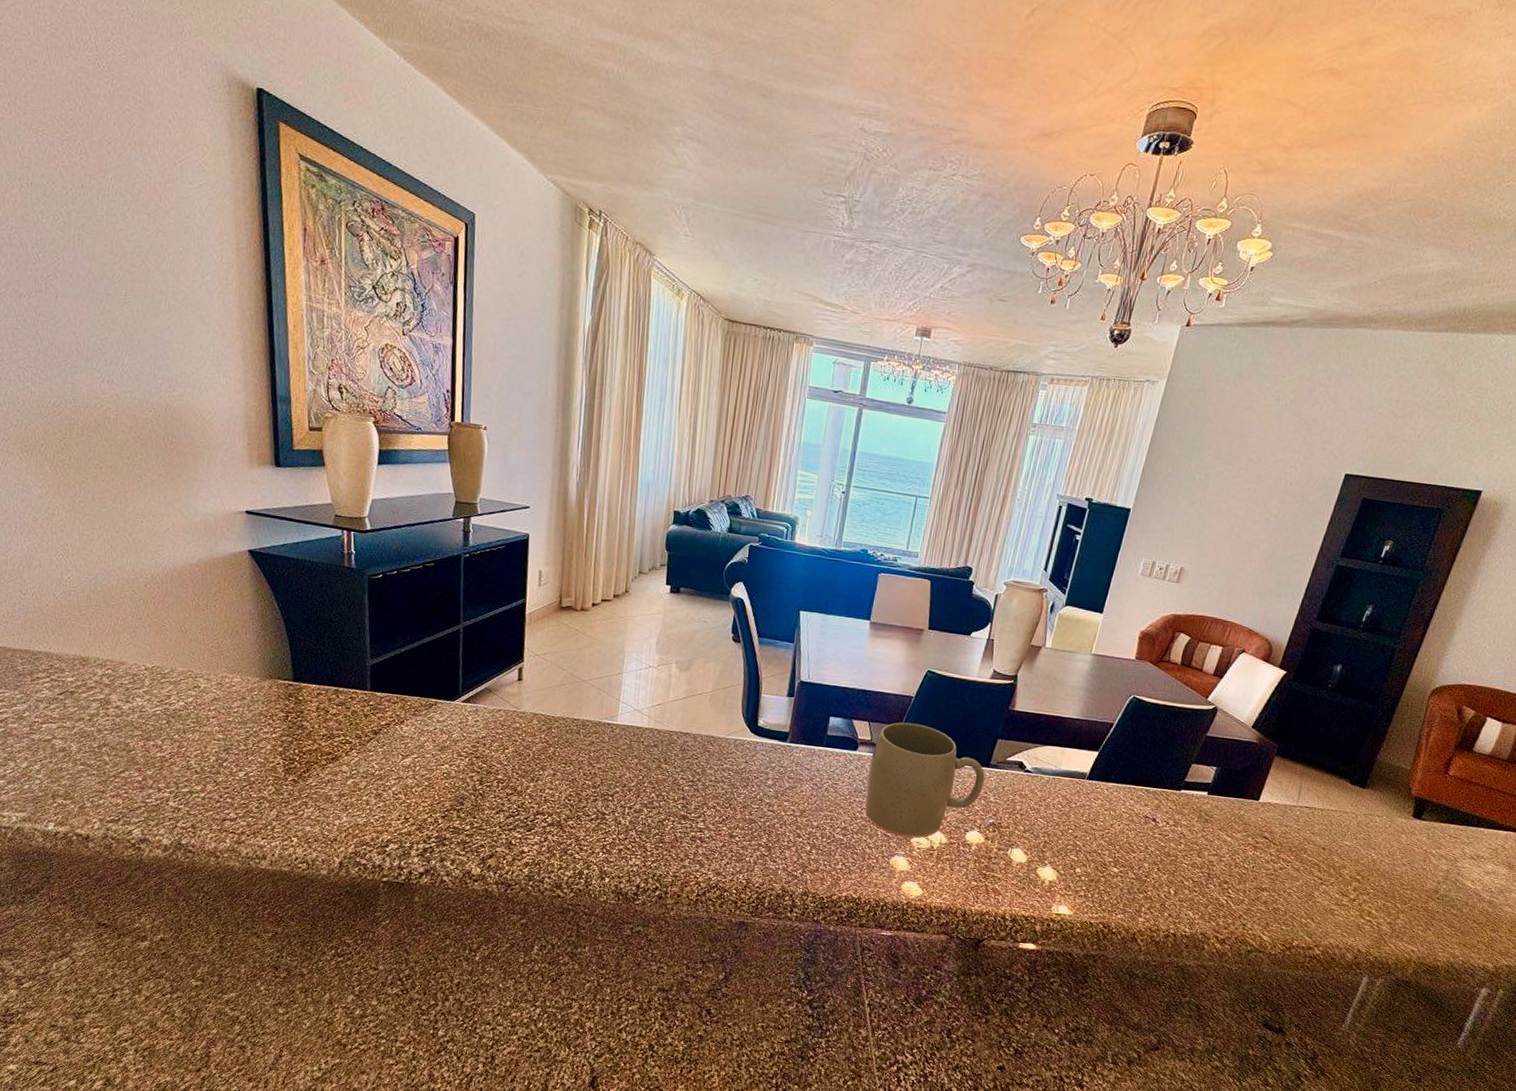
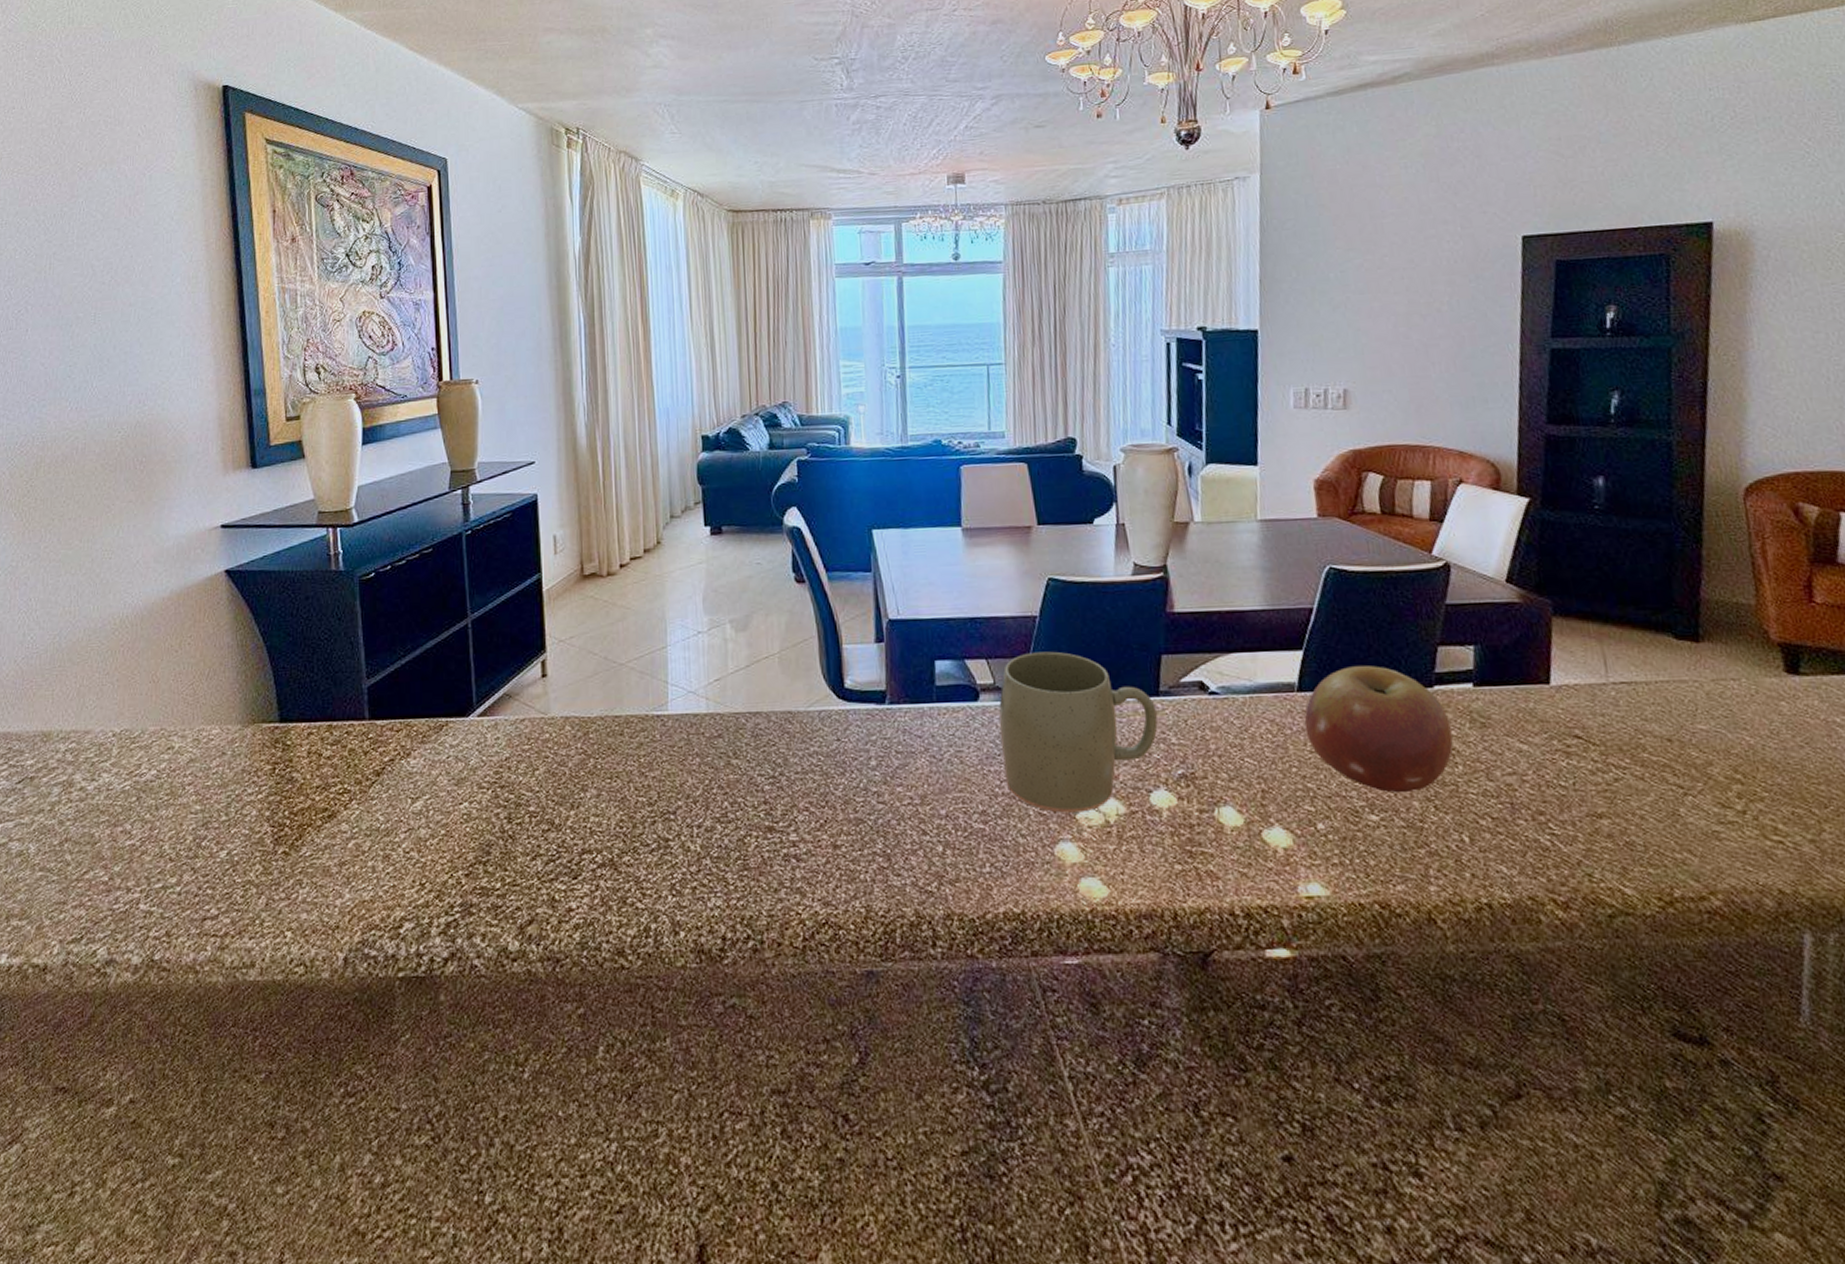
fruit: none [1085,768,1185,857] -> present [1304,665,1454,794]

